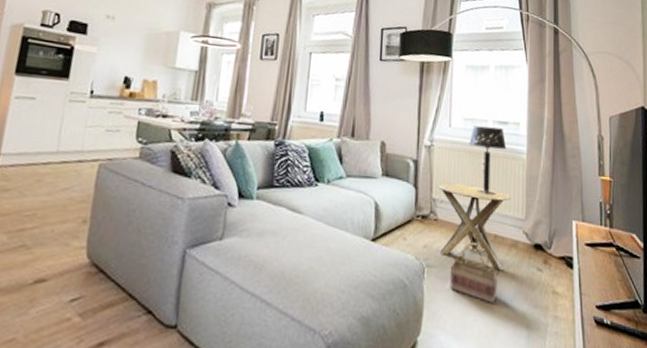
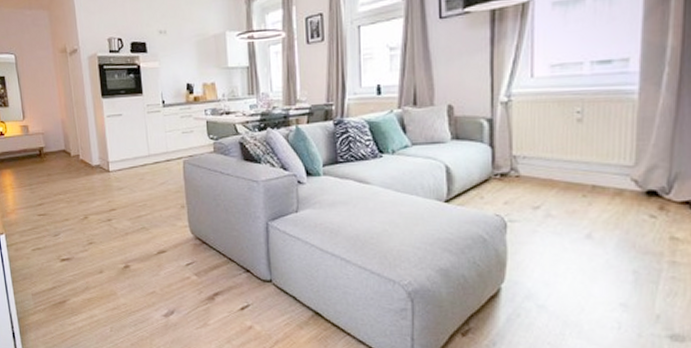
side table: present [438,182,511,271] -> none [519,136,615,221]
basket: present [449,243,499,303] -> none [536,195,598,252]
table lamp: present [469,125,507,195] -> none [558,69,610,144]

